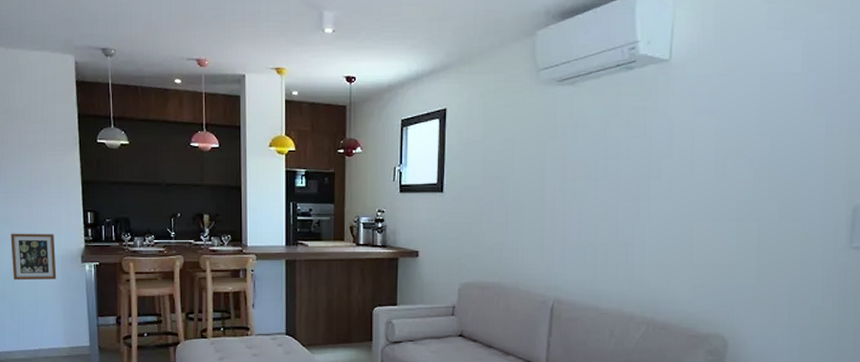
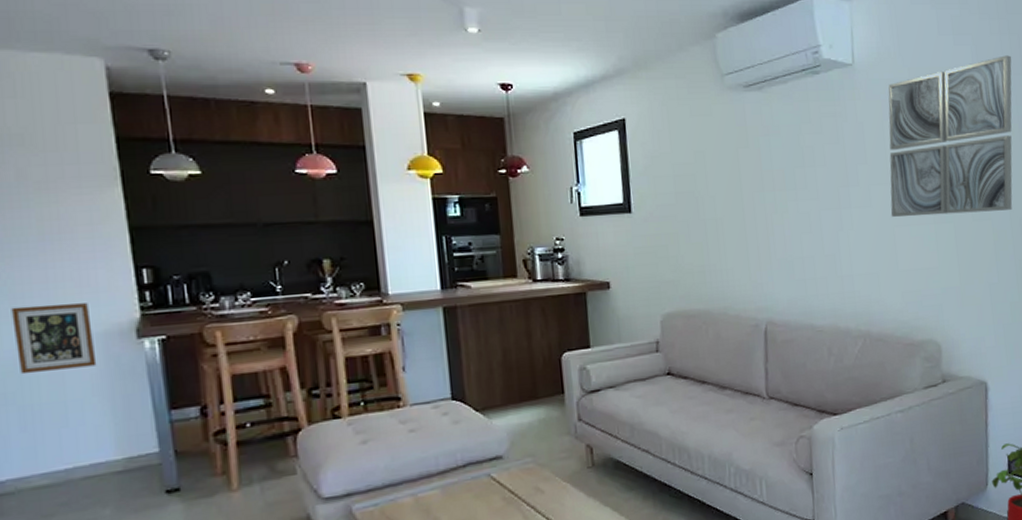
wall art: none [690,50,849,213] -> present [888,55,1013,217]

